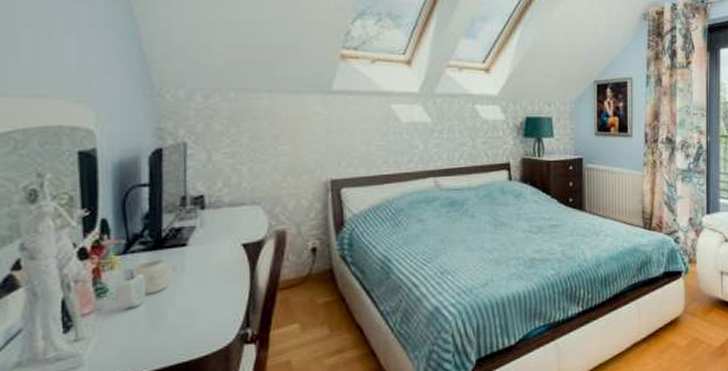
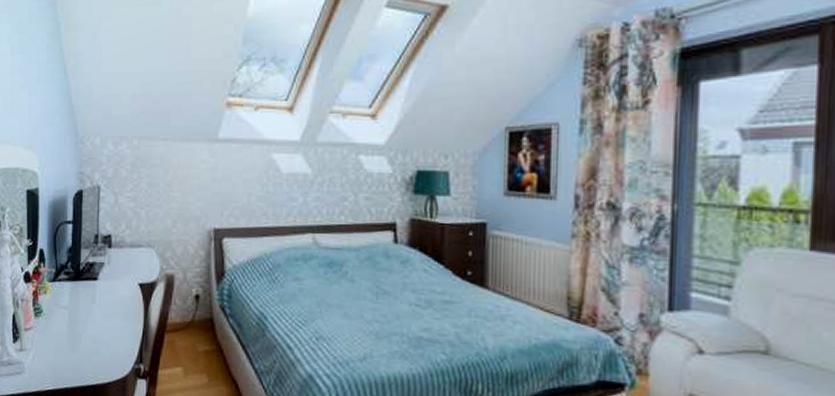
perfume: present [115,268,147,309] -> none [47,294,68,330]
mug: present [134,258,179,295] -> none [60,288,91,320]

